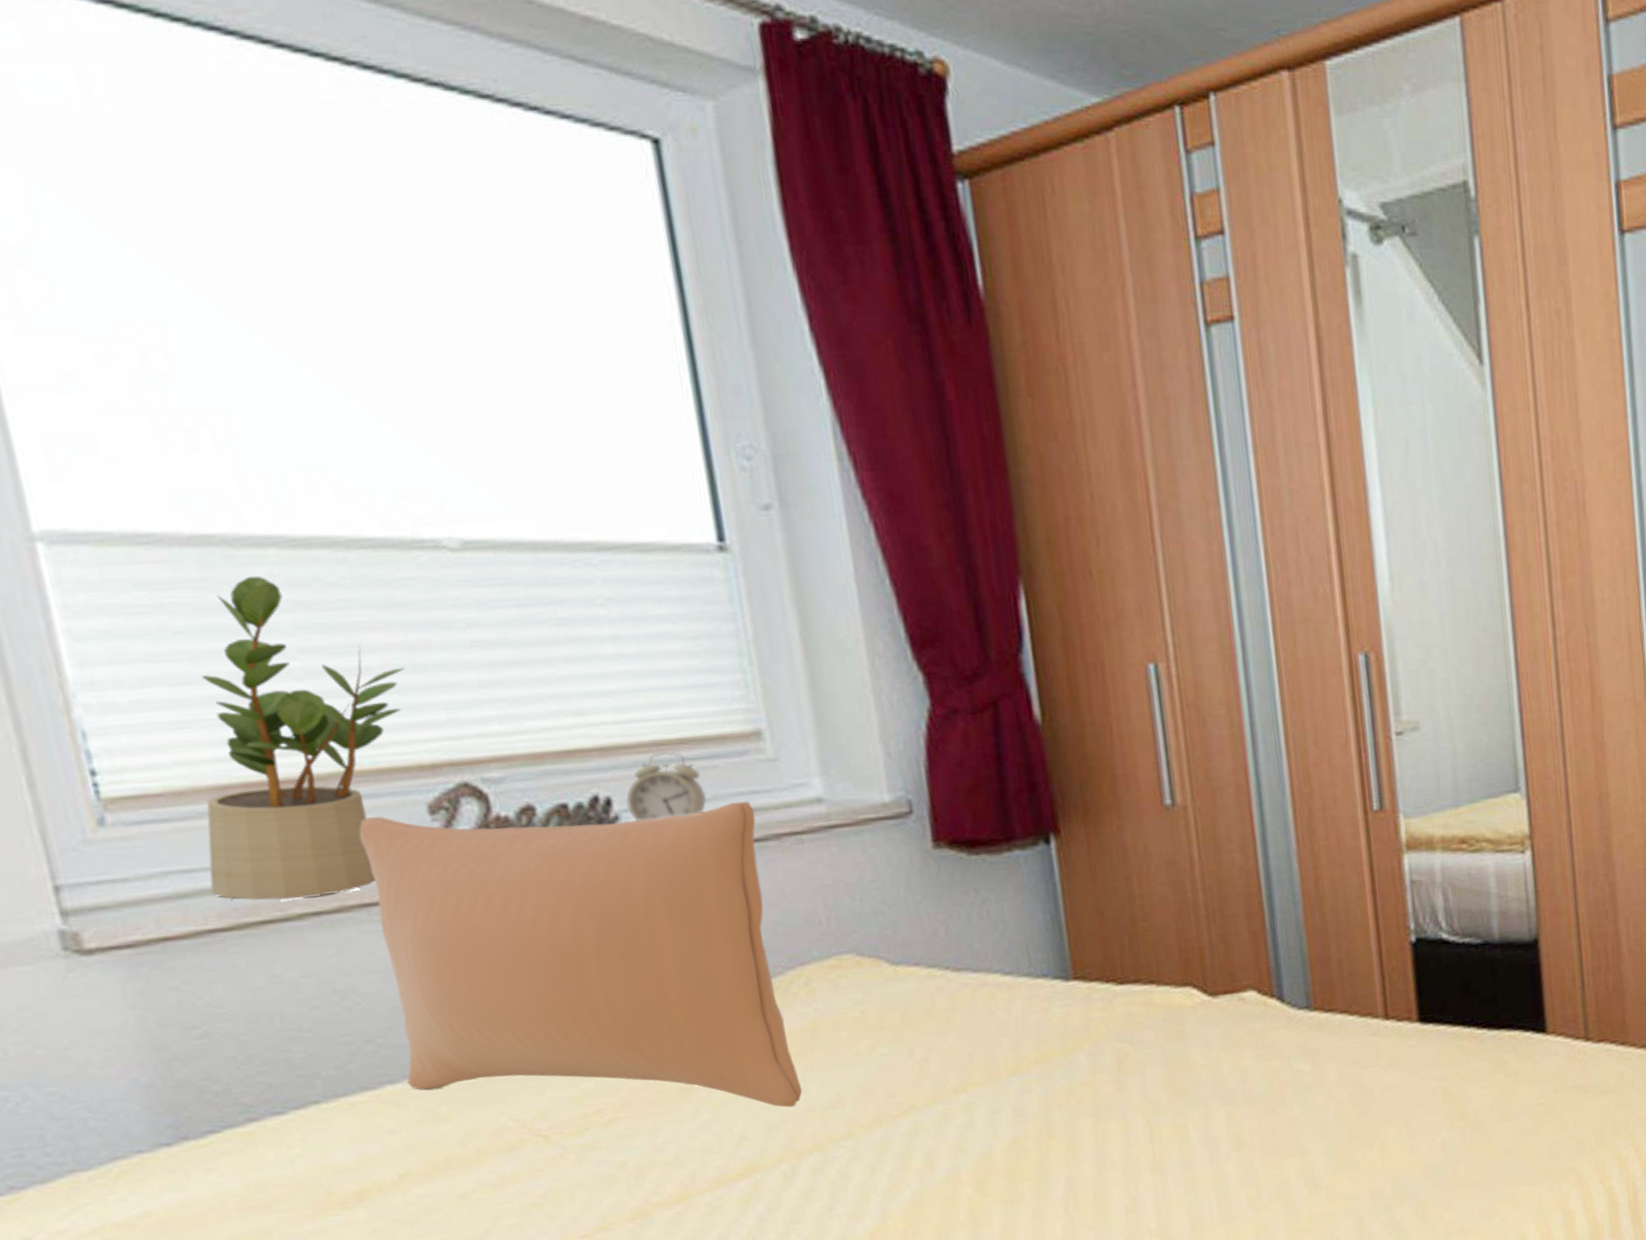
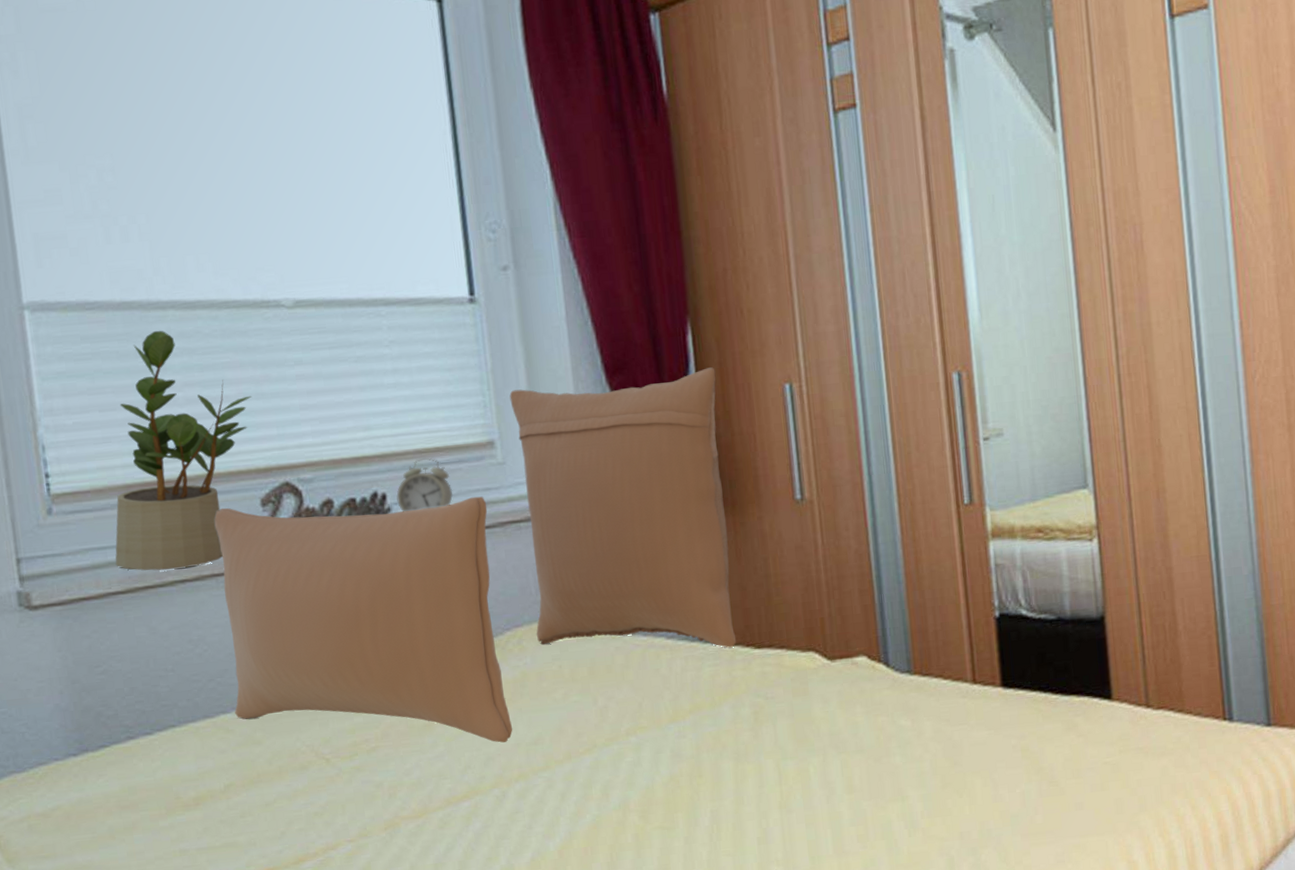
pillow: none [780,641,1093,986] -> present [509,367,737,648]

